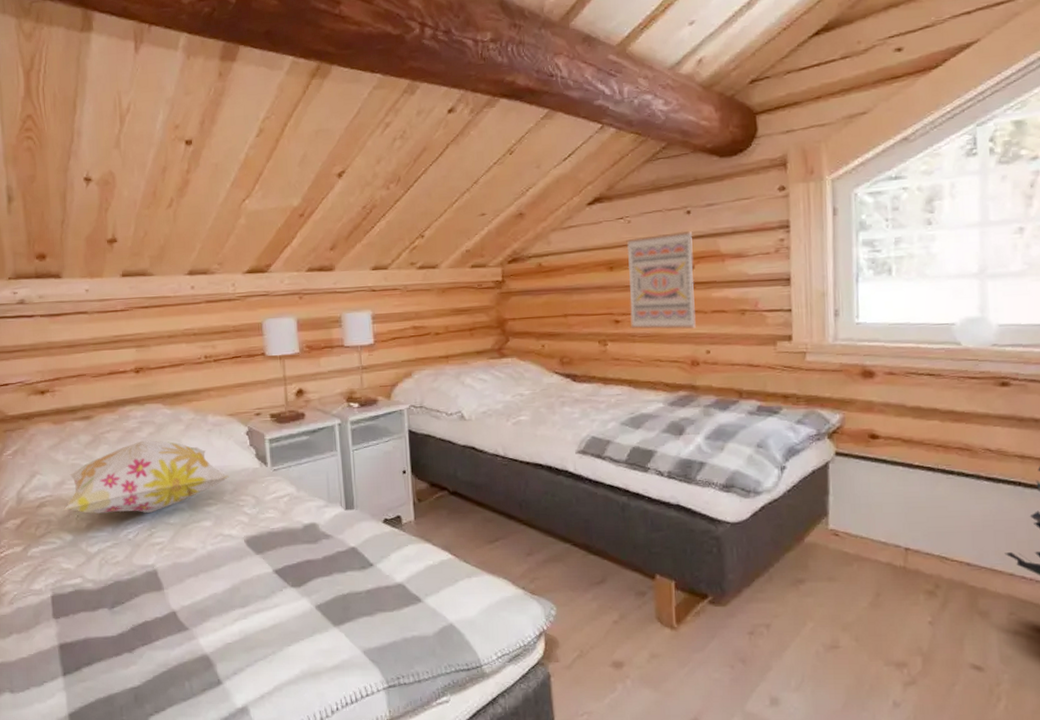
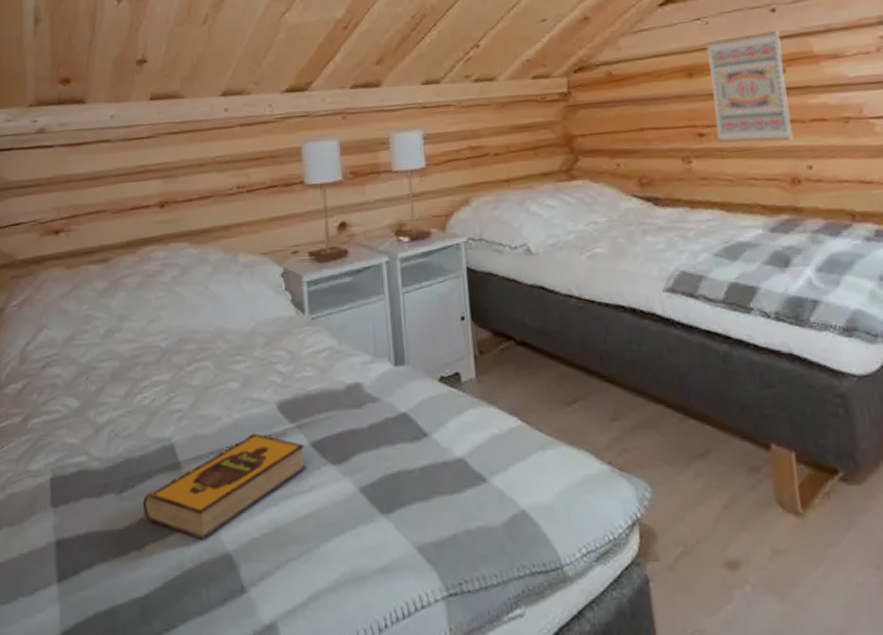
decorative pillow: present [61,440,229,514] -> none [69,285,261,375]
hardback book: none [131,562,271,644] -> present [142,433,306,540]

